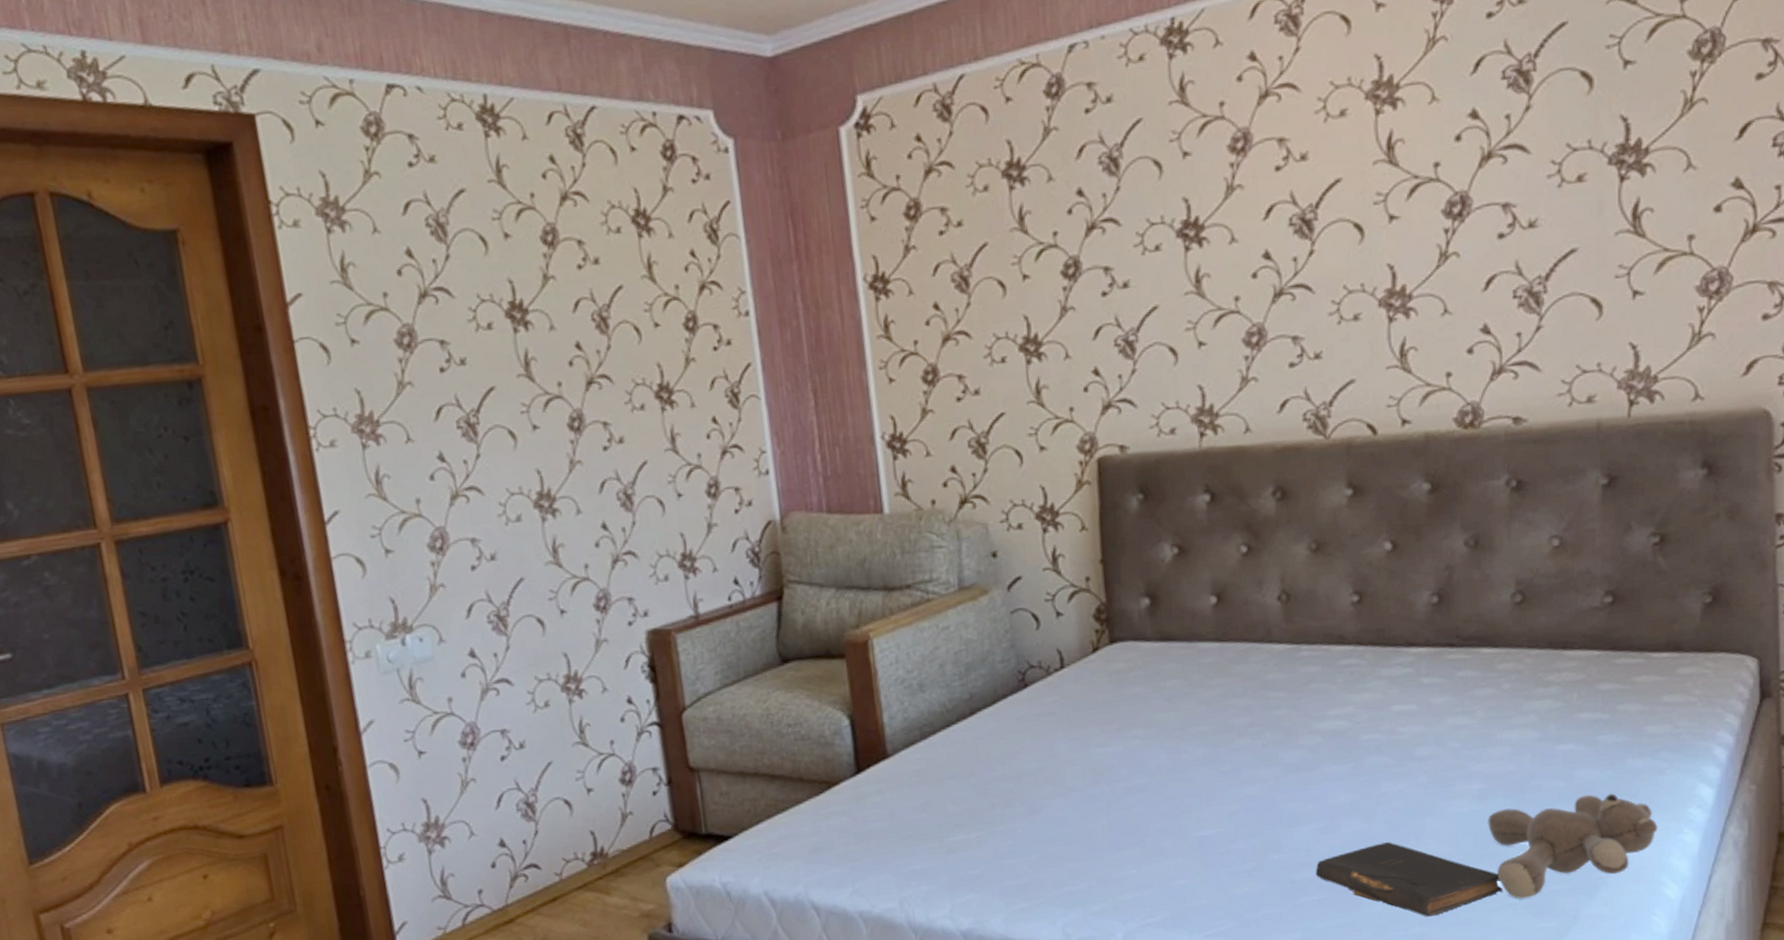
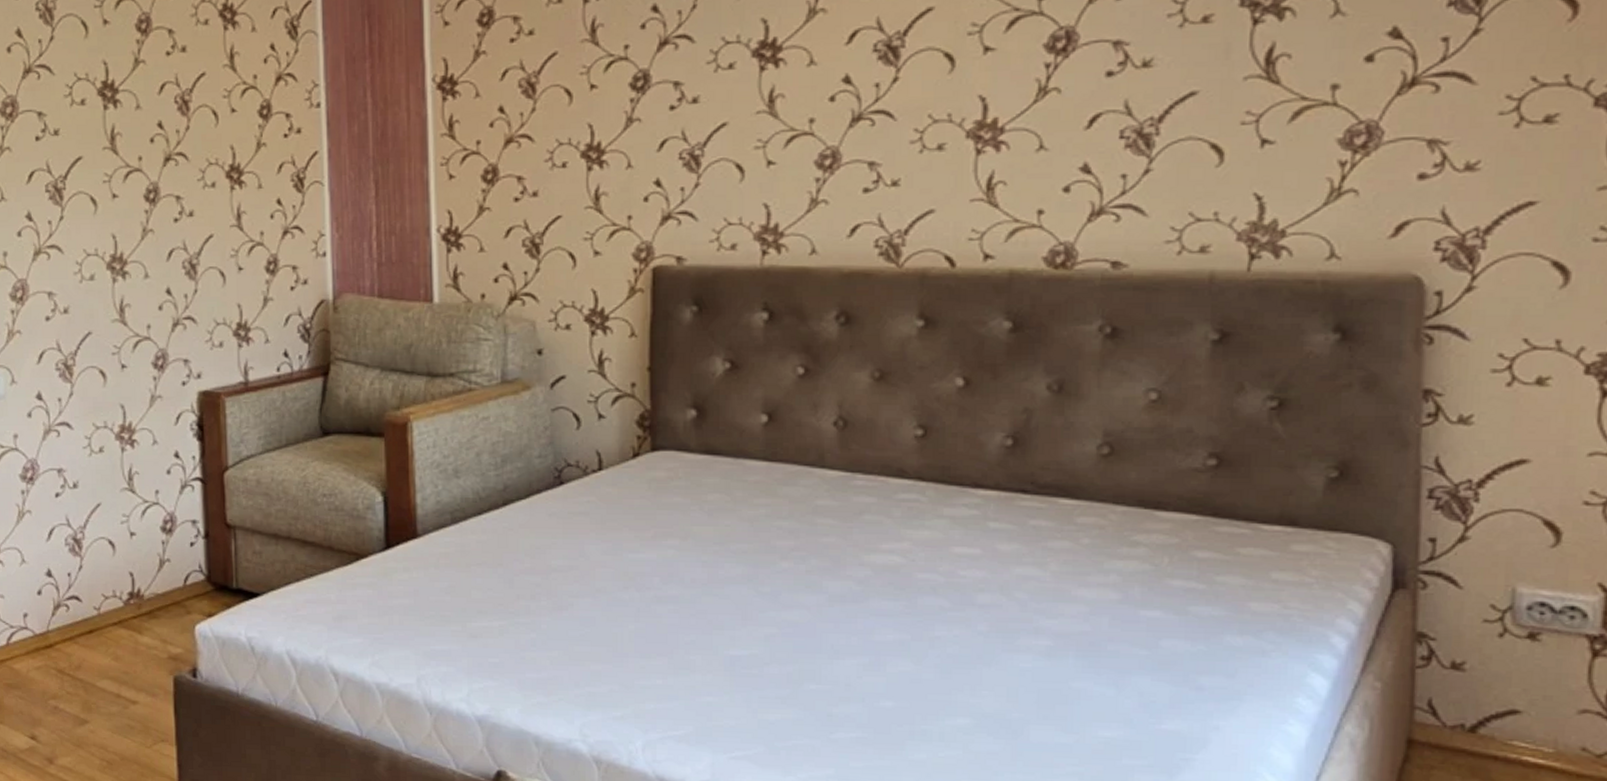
book: present [1315,841,1503,917] -> none [855,687,1068,773]
stuffed bear: present [1488,793,1658,899] -> none [1054,667,1258,769]

